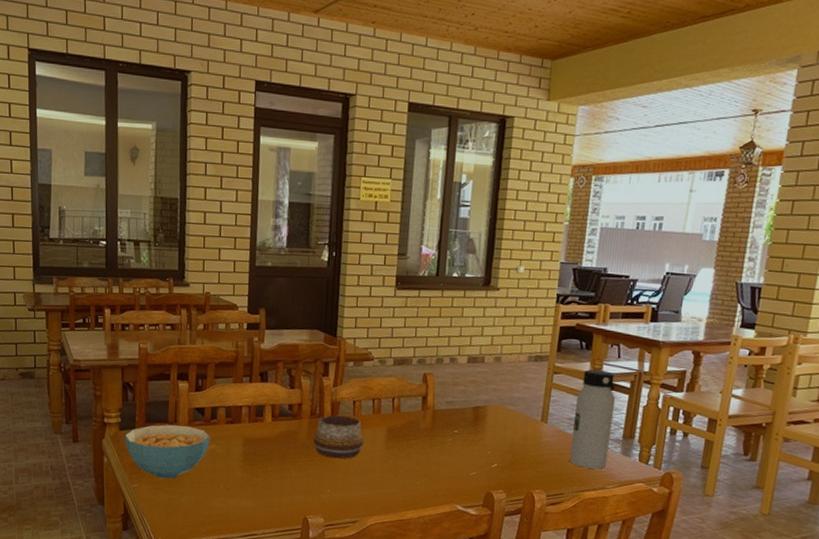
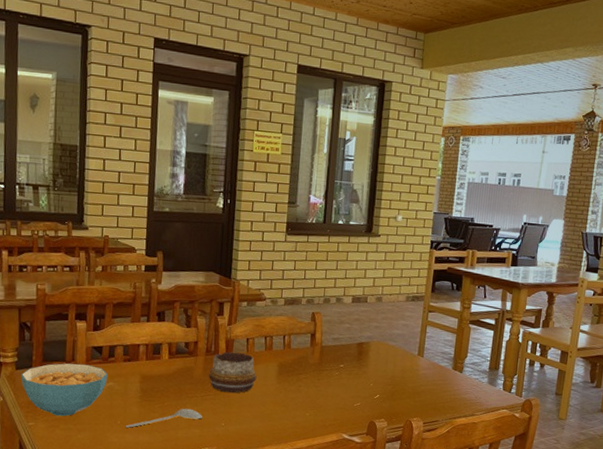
spoon: none [228,473,307,492] -> present [125,408,202,428]
water bottle: present [569,369,616,469] -> none [443,308,483,398]

